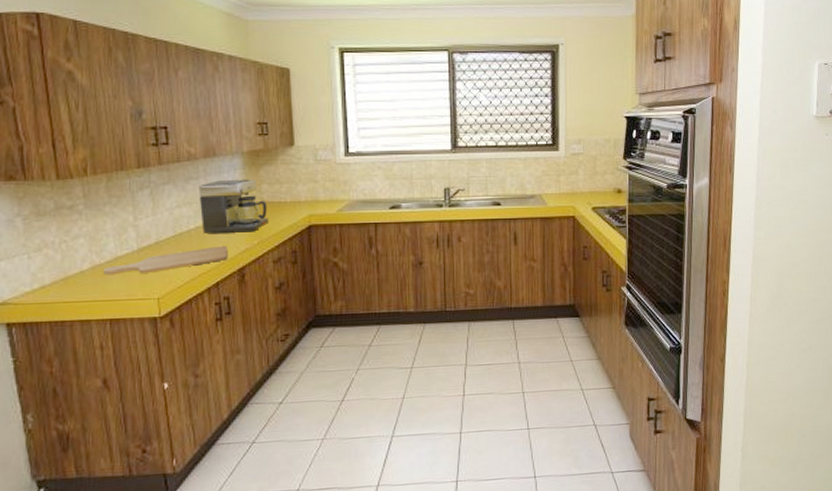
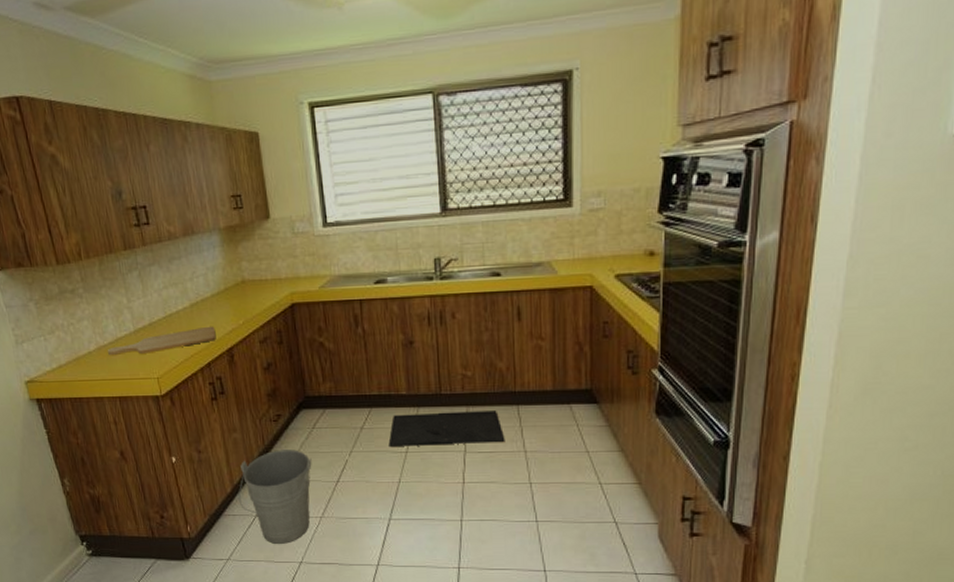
coffee maker: present [199,179,269,235] -> none [182,256,252,315]
bucket: none [235,369,317,472] -> present [238,449,312,544]
door mat: none [395,325,502,363] -> present [388,411,505,446]

